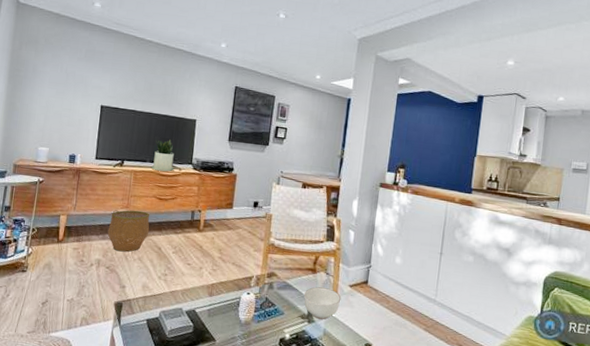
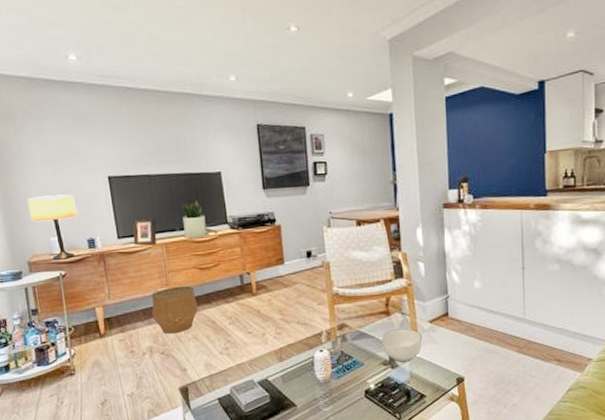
table lamp: none [27,110,68,169] -> present [27,194,78,261]
picture frame: none [108,145,132,170] -> present [133,218,157,246]

